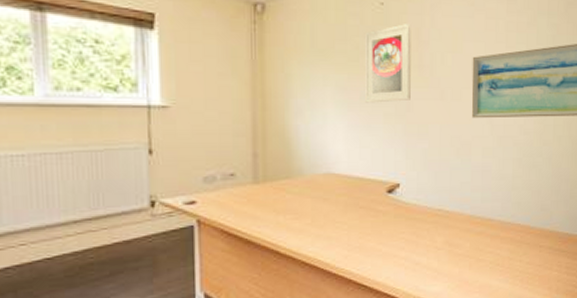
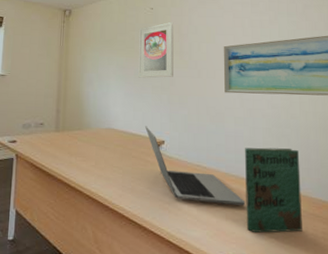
laptop: none [375,166,491,253] -> present [145,126,246,206]
book: none [490,180,550,278] -> present [245,147,302,233]

